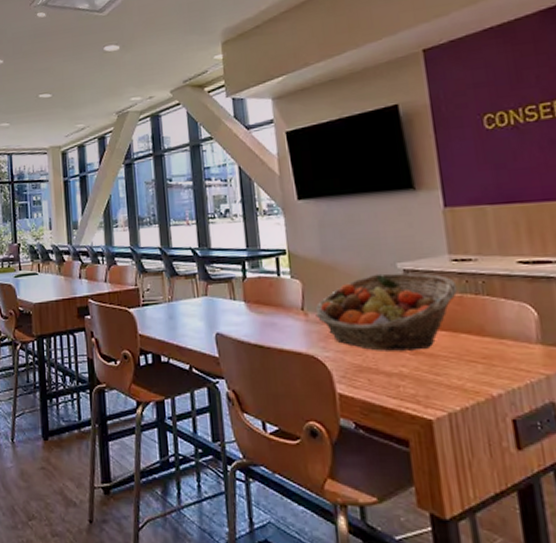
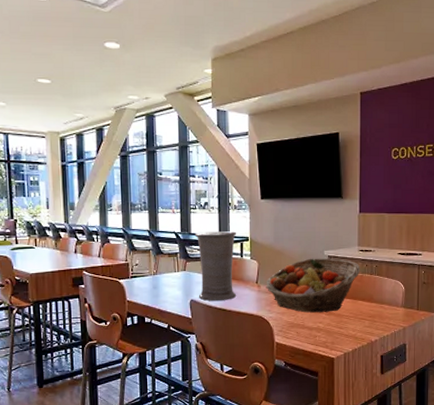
vase: none [215,243,277,334] -> present [194,231,237,301]

